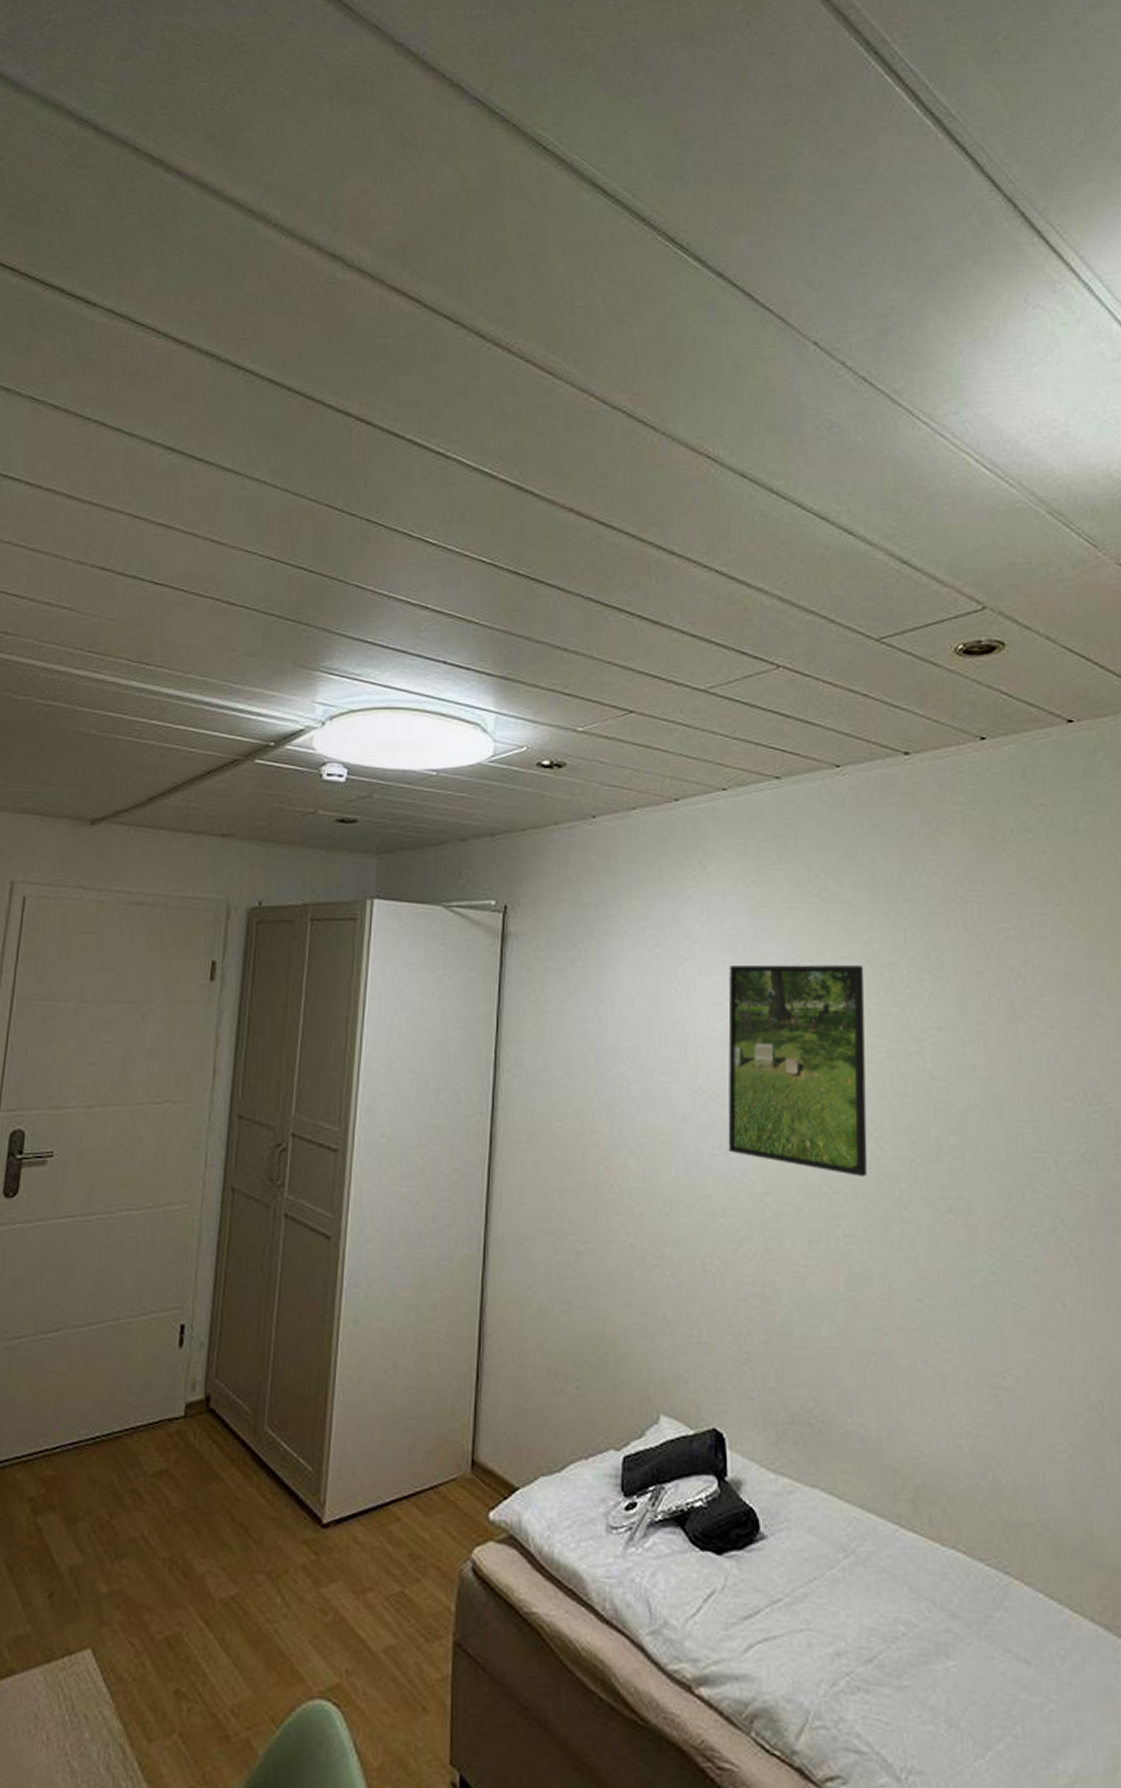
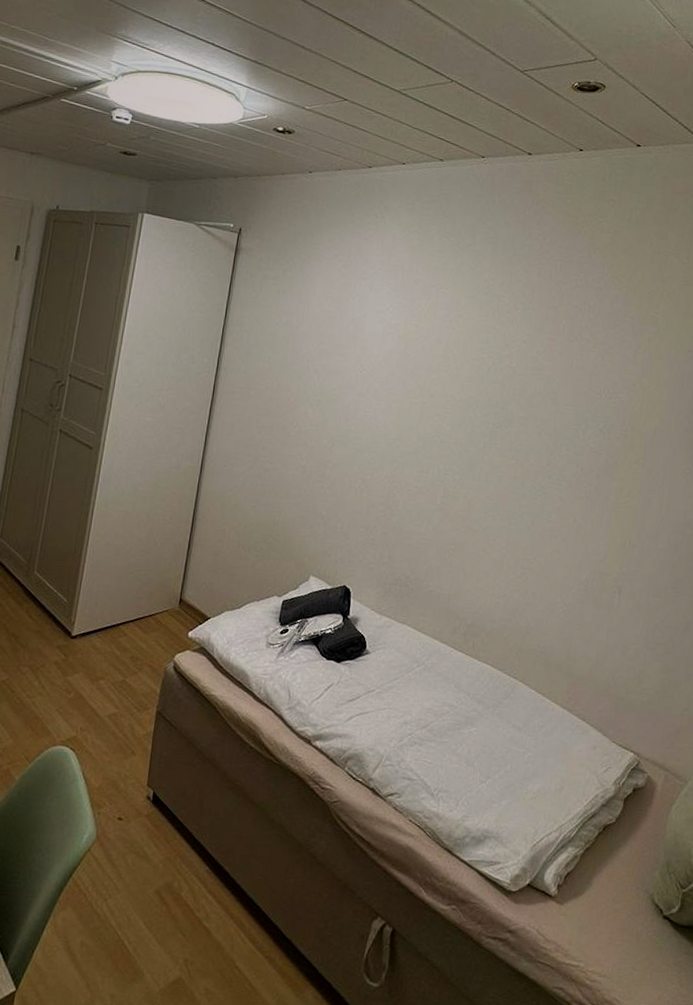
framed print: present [728,964,868,1177] -> none [376,286,481,433]

